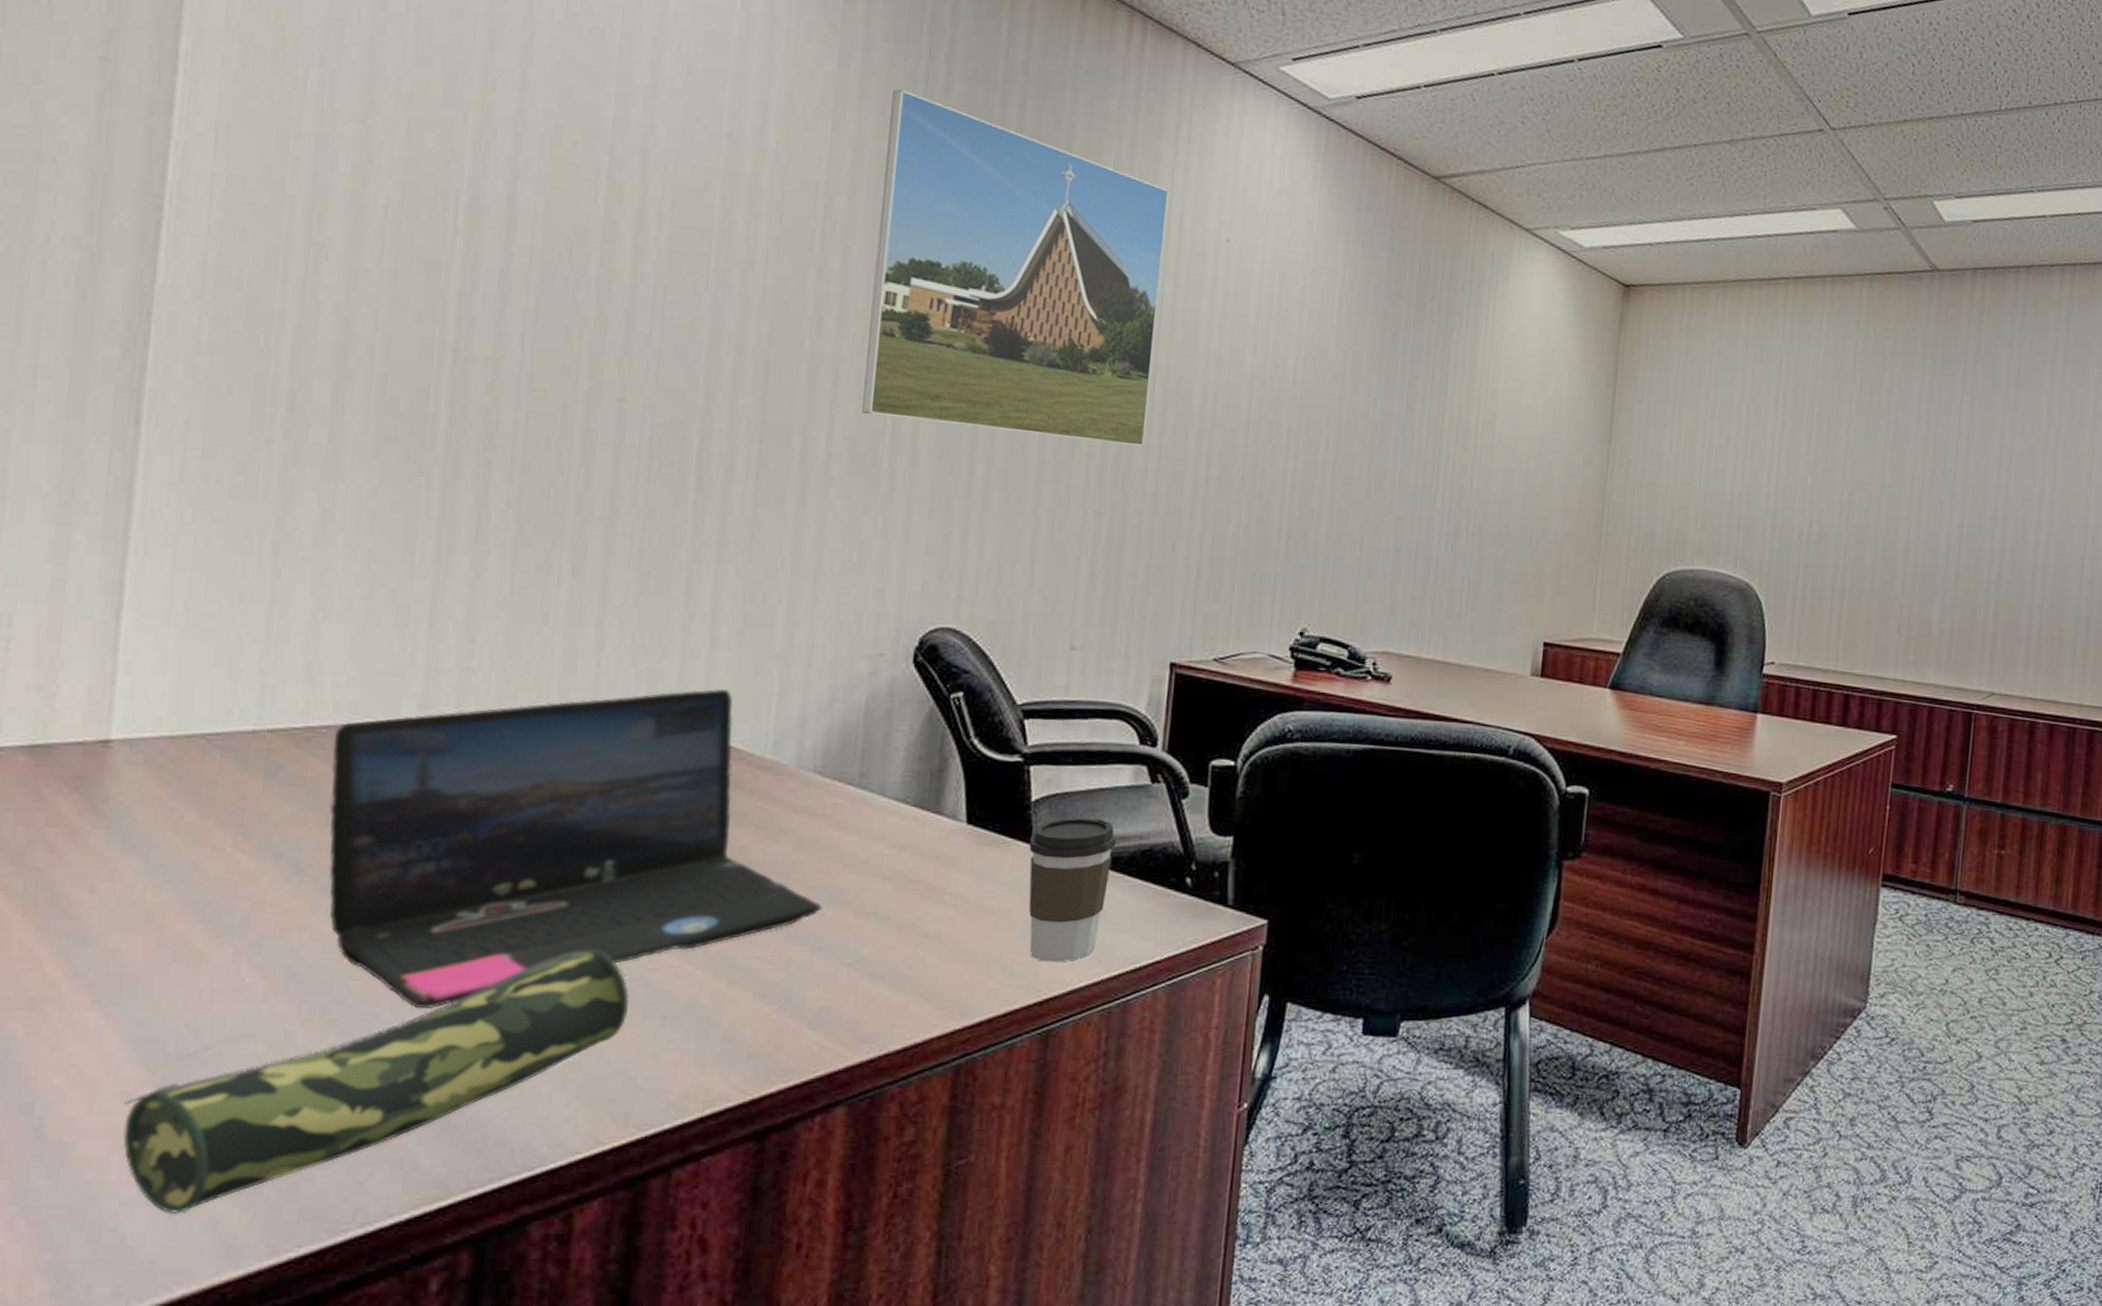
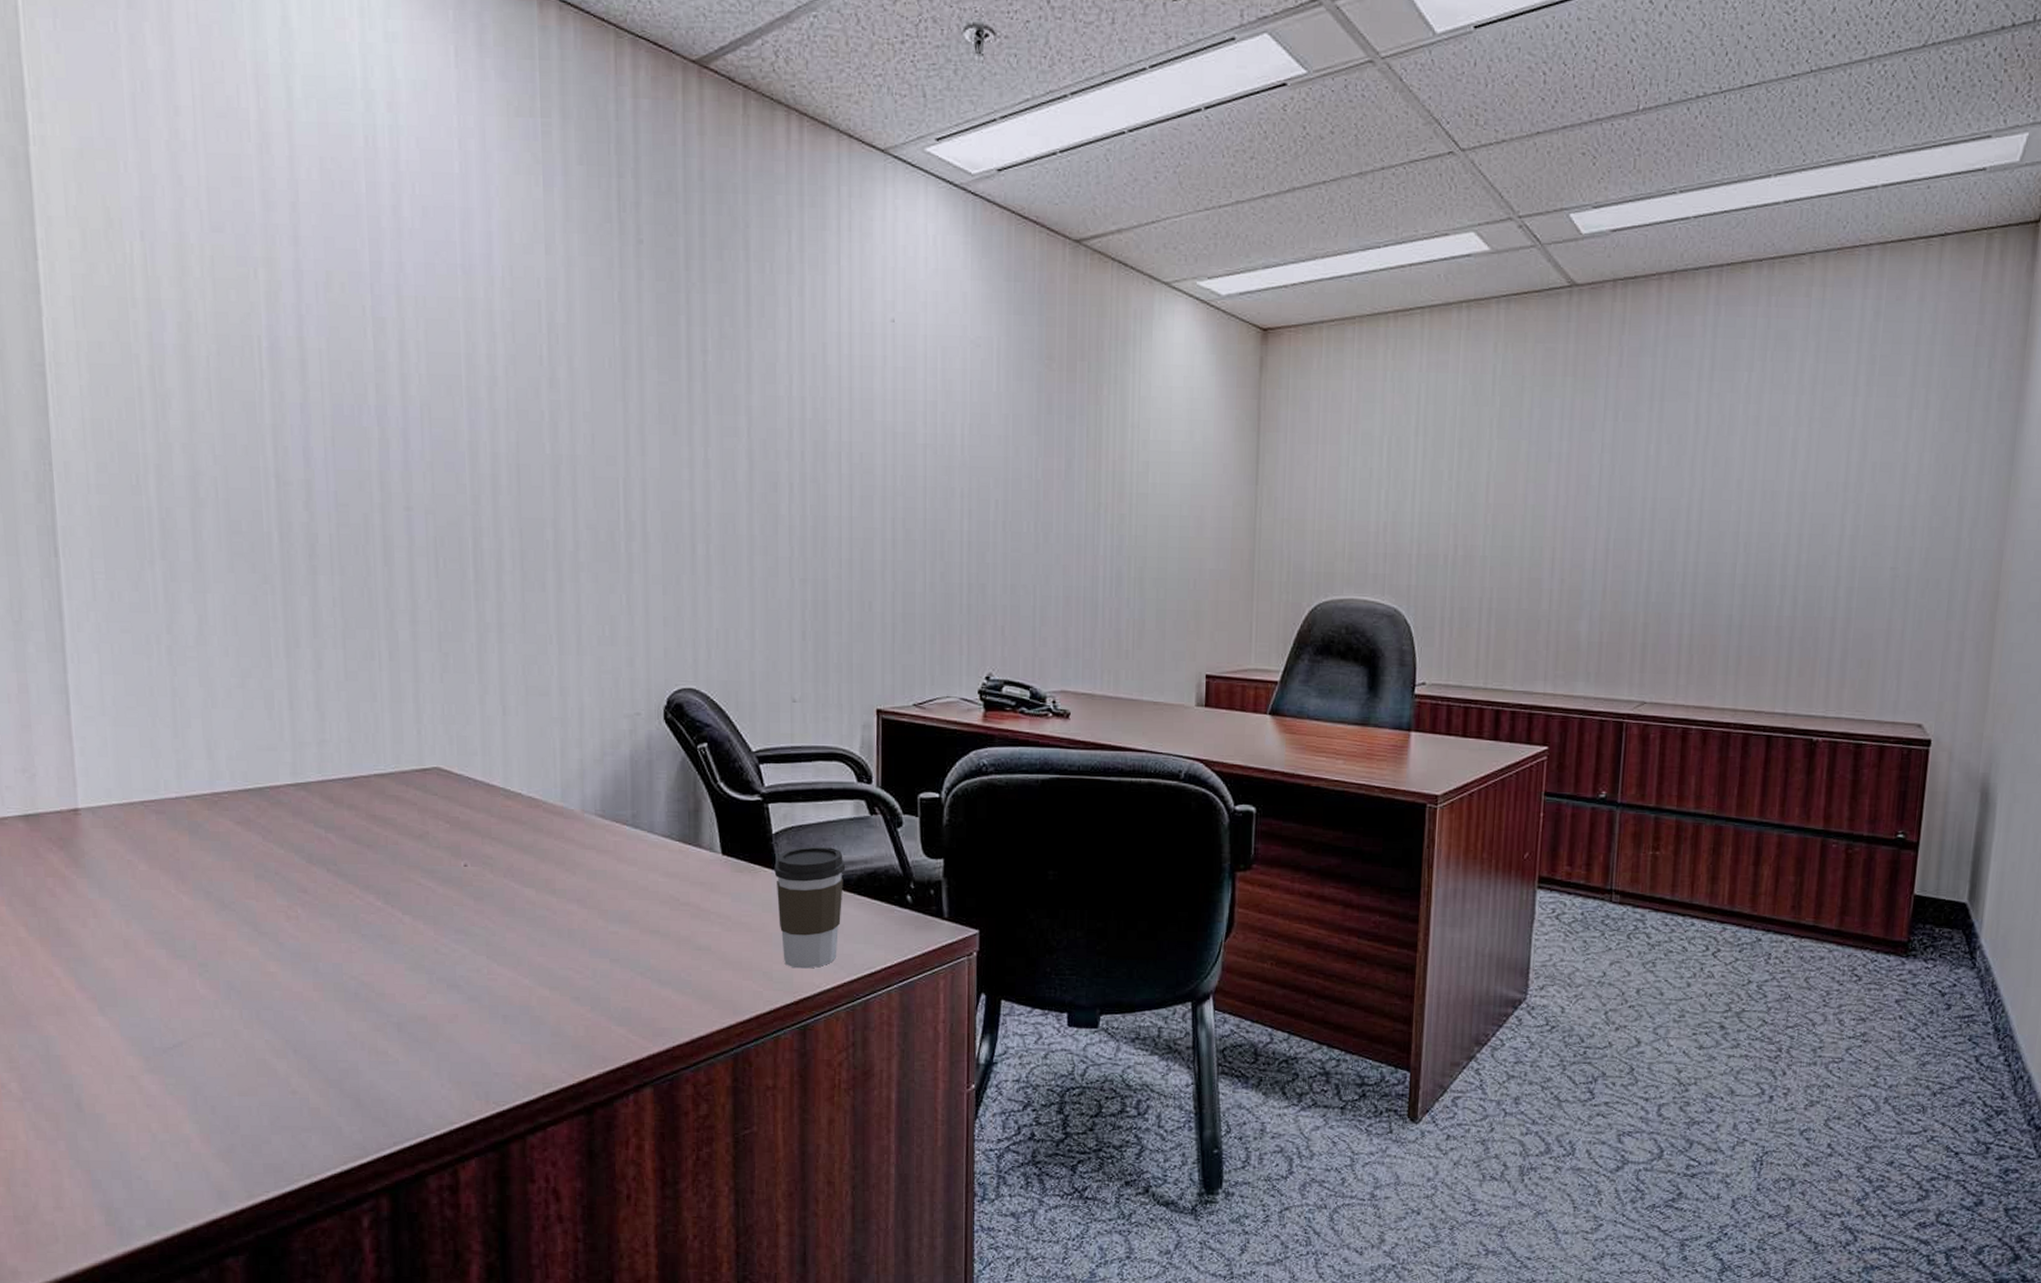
pencil case: present [122,949,629,1214] -> none [132,964,477,1167]
laptop: present [328,689,822,1008] -> none [233,749,615,1012]
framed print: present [862,88,1169,447] -> none [592,208,837,518]

